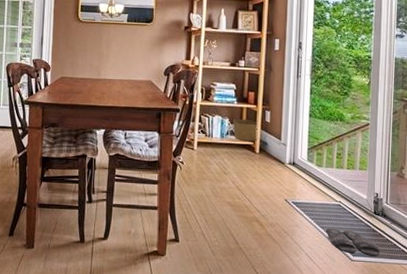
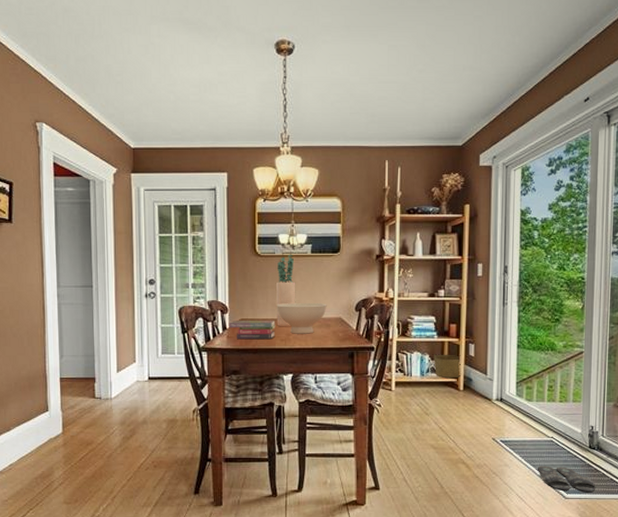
books: none [50,78,92,96] -> present [229,320,276,339]
vase: none [93,18,112,87] -> present [275,250,296,327]
bowl: none [94,65,139,94] -> present [277,303,327,334]

